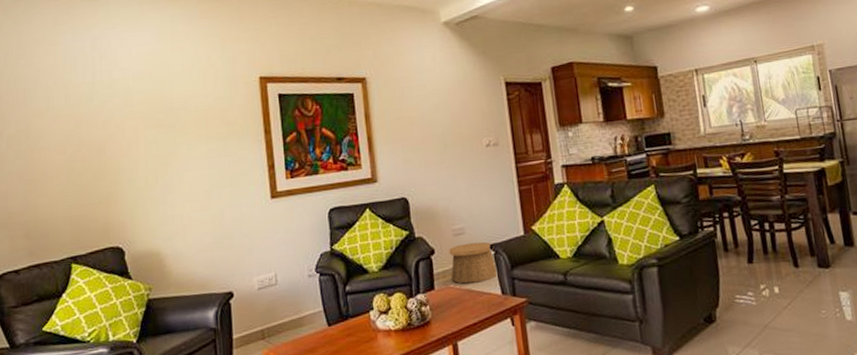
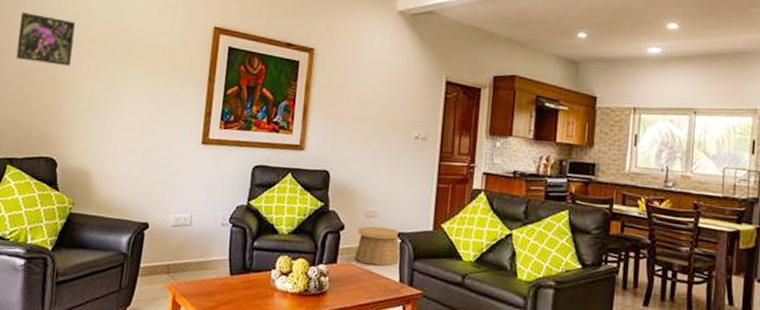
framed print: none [56,102,119,153] -> present [16,11,76,67]

